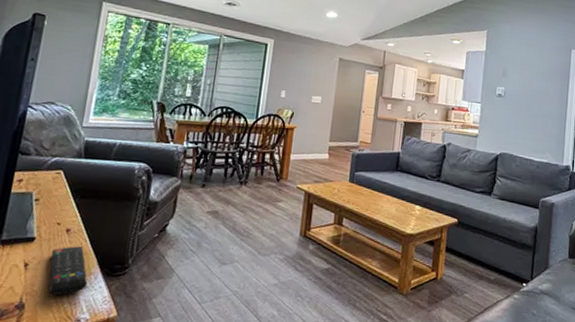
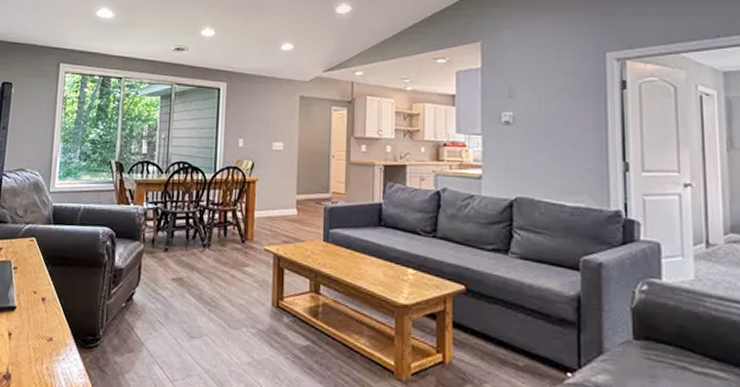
remote control: present [48,246,88,296] -> none [30,315,64,367]

